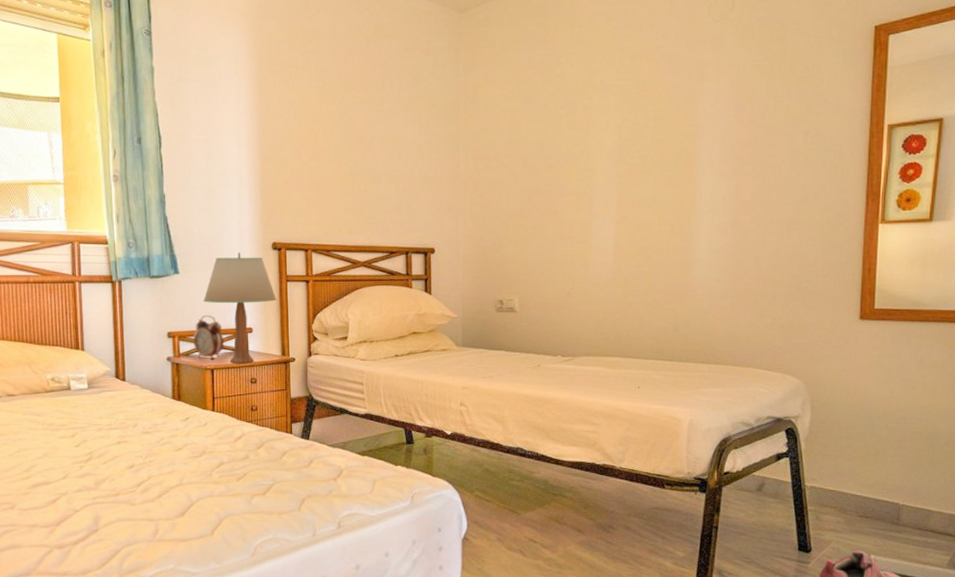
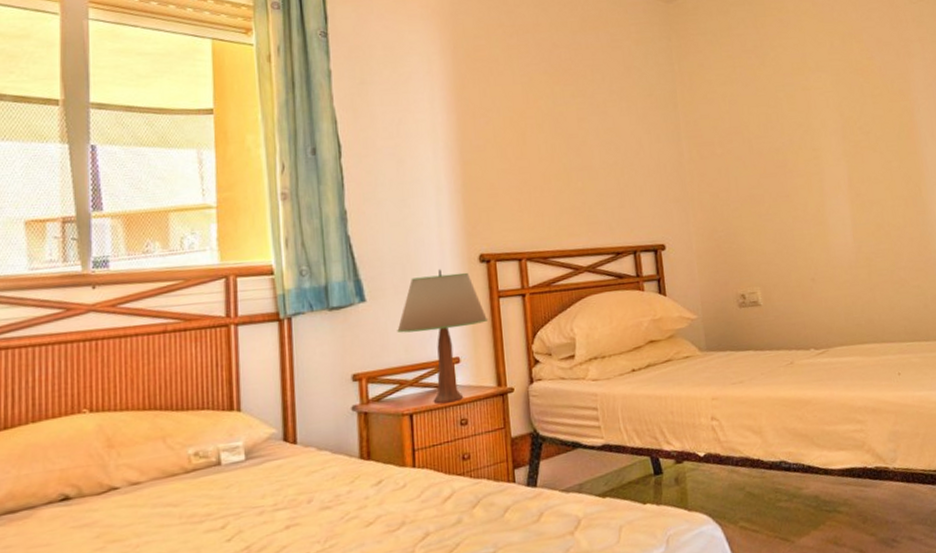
alarm clock: present [193,314,224,360] -> none [386,347,426,403]

